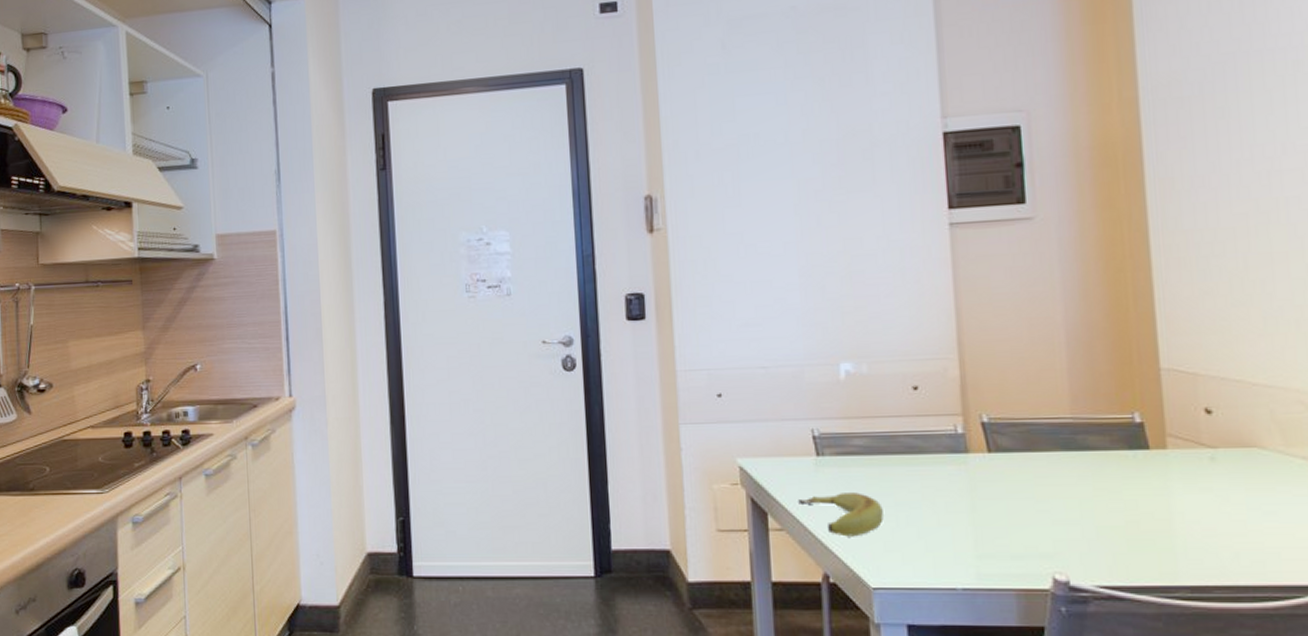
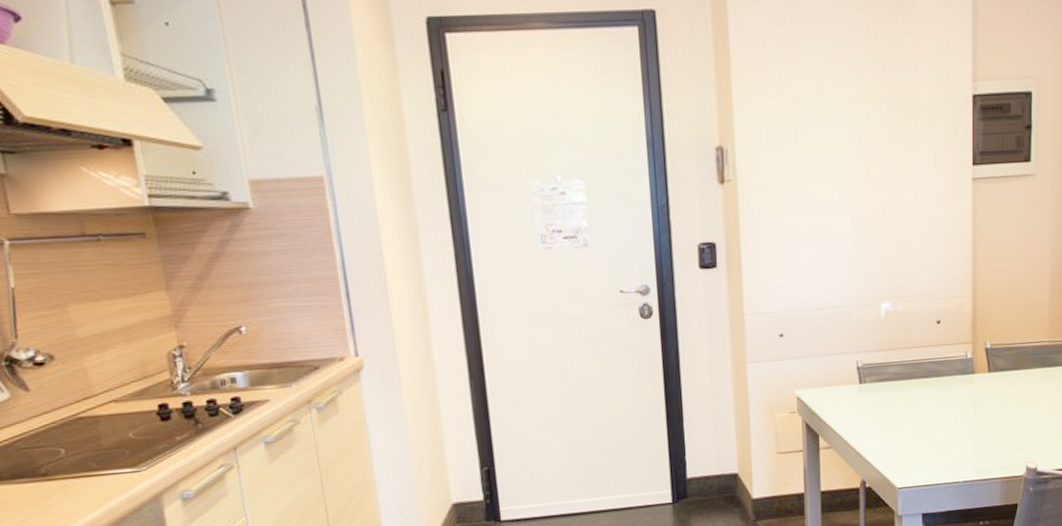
banana: present [798,492,884,537] -> none [844,412,909,449]

